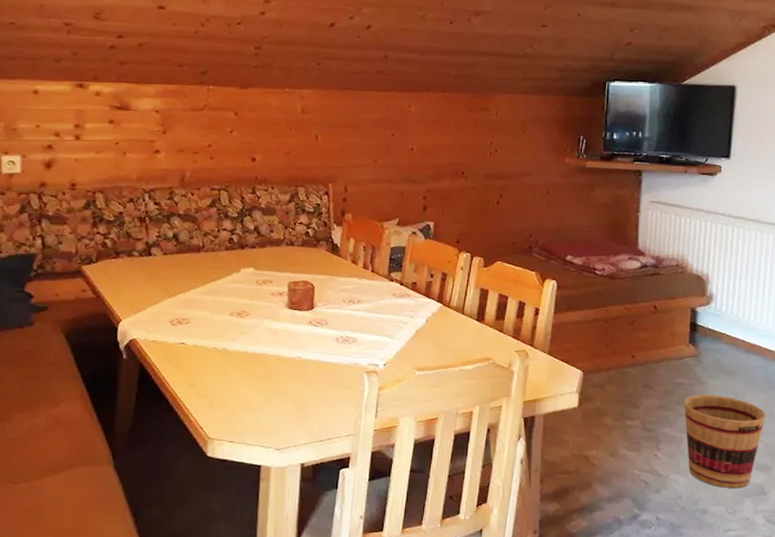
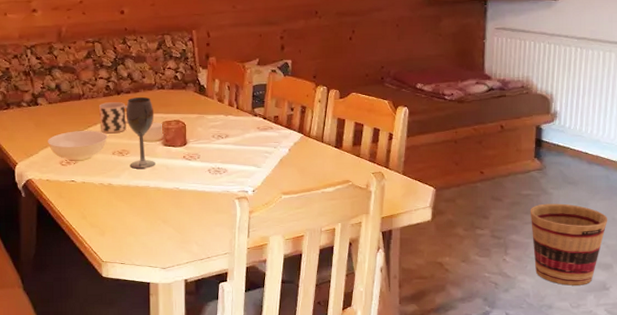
bowl: none [158,287,227,322] -> present [48,131,108,162]
cup: none [218,257,251,292] -> present [98,102,128,134]
wine glass: none [248,252,281,334] -> present [125,96,155,169]
candle: none [266,282,291,305] -> present [143,122,165,143]

